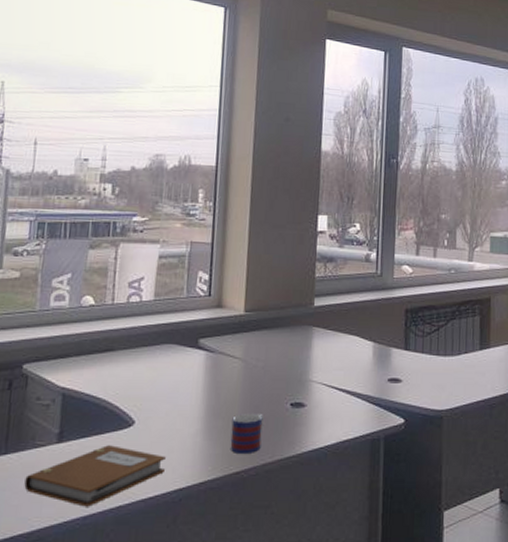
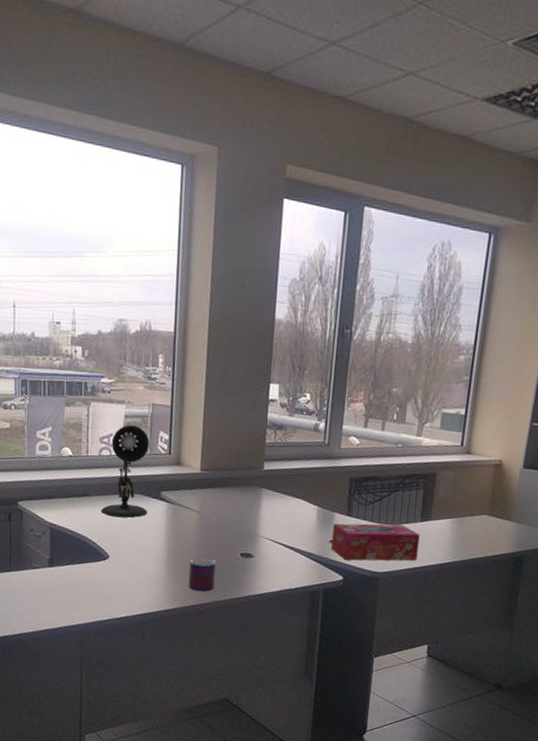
notebook: present [24,445,166,507] -> none [26,572,136,619]
desk lamp: none [127,266,187,372] -> present [101,425,150,518]
tissue box: none [389,355,481,400] -> present [330,523,420,561]

